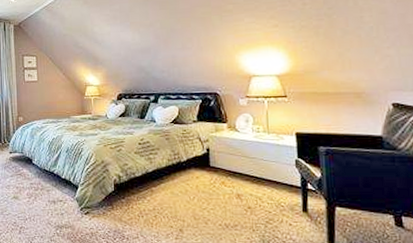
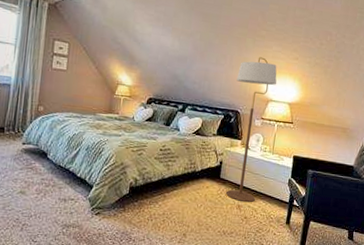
floor lamp: none [208,32,258,191] -> present [226,57,277,203]

